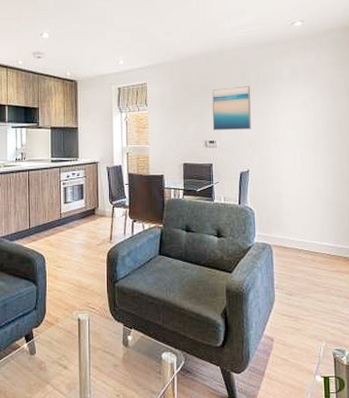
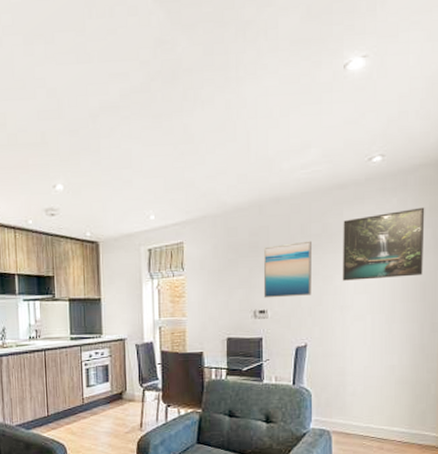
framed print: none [274,62,338,118] -> present [342,207,425,281]

